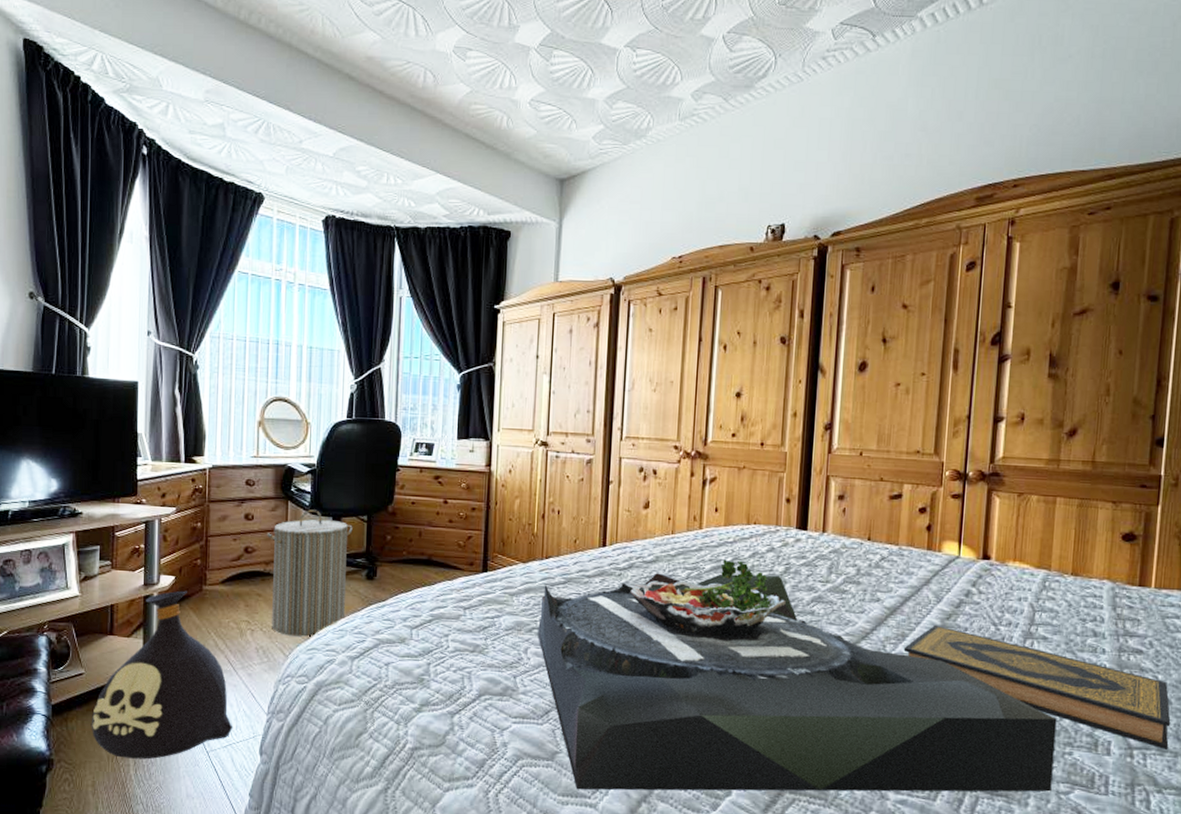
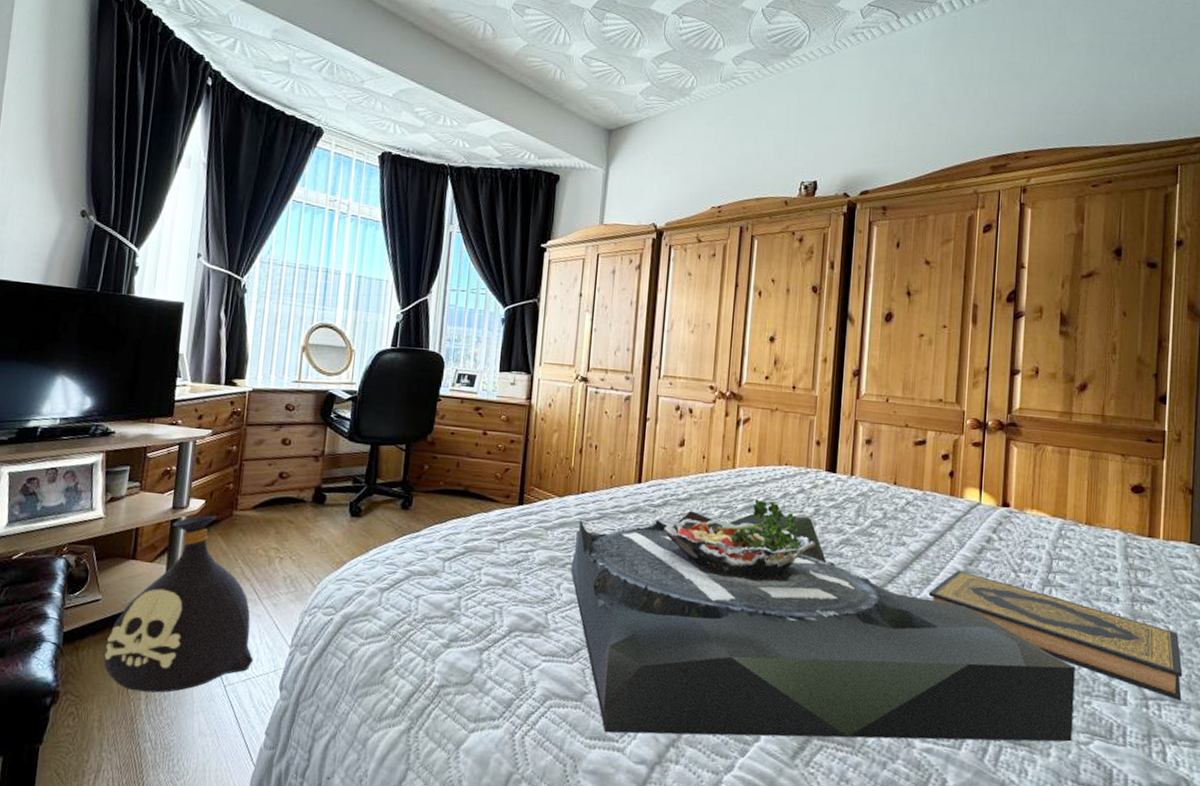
laundry hamper: present [266,509,353,637] -> none [301,436,391,566]

